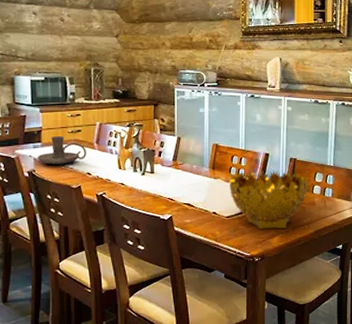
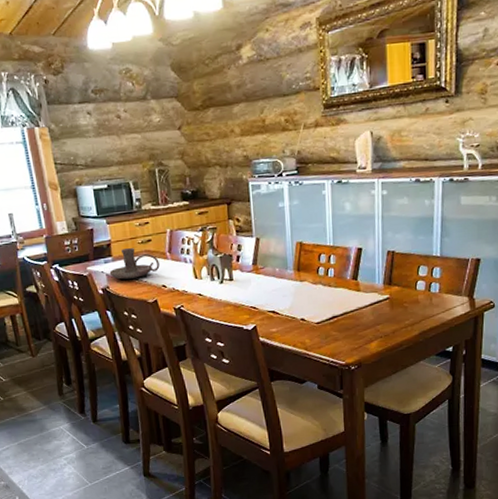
decorative bowl: present [230,170,308,229] -> none [318,267,410,334]

